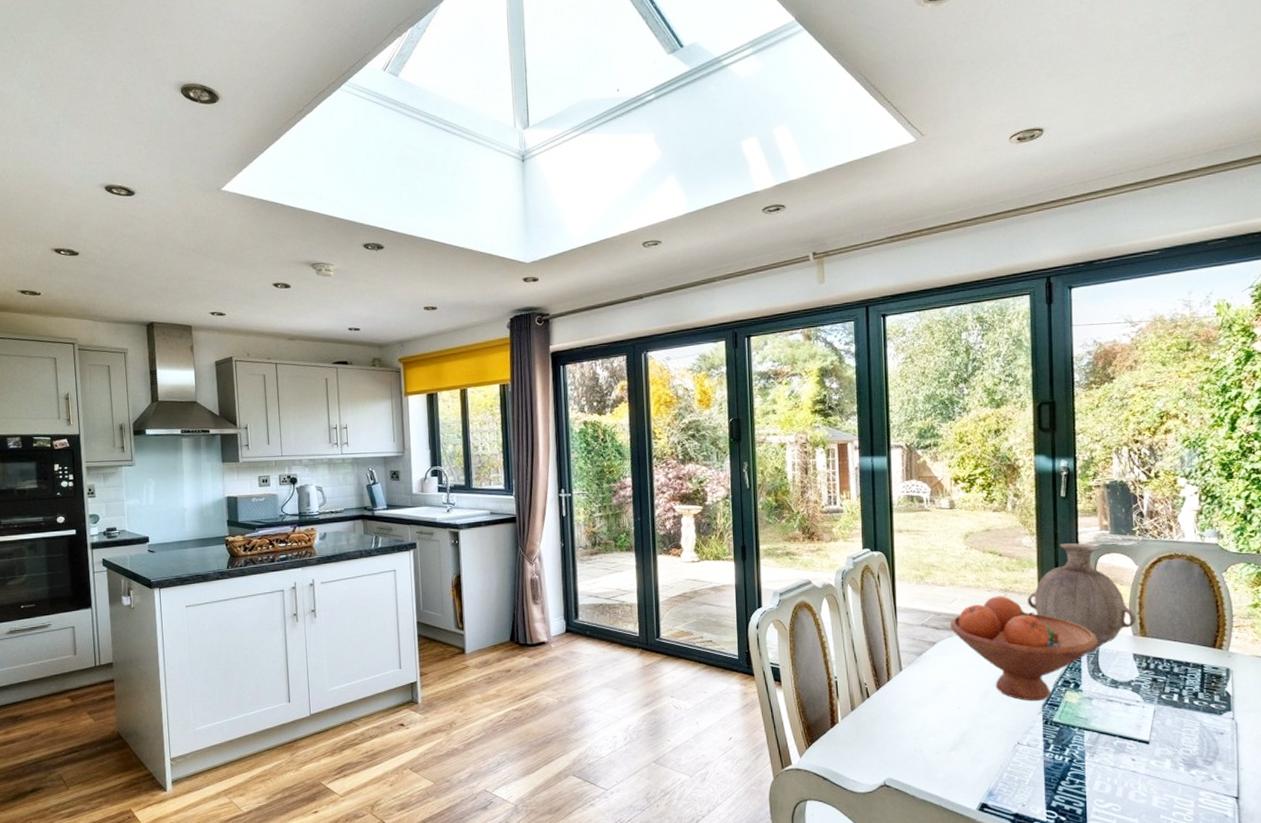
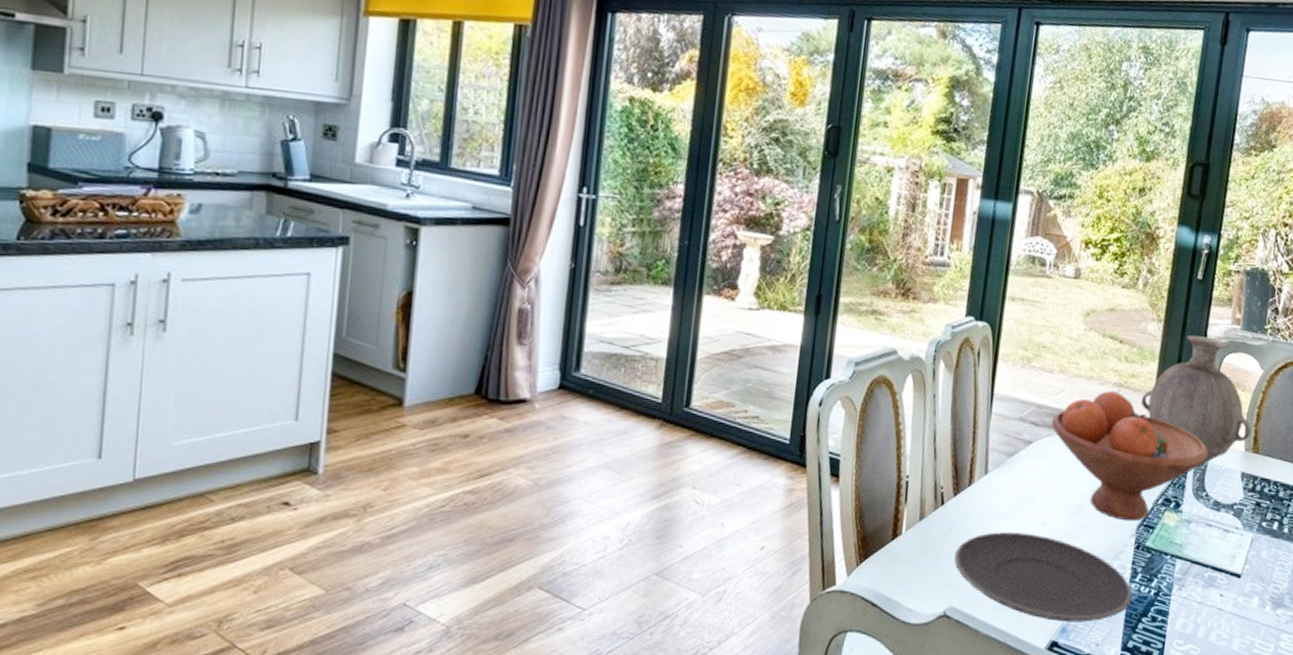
plate: none [885,716,1049,787] -> present [953,532,1133,622]

